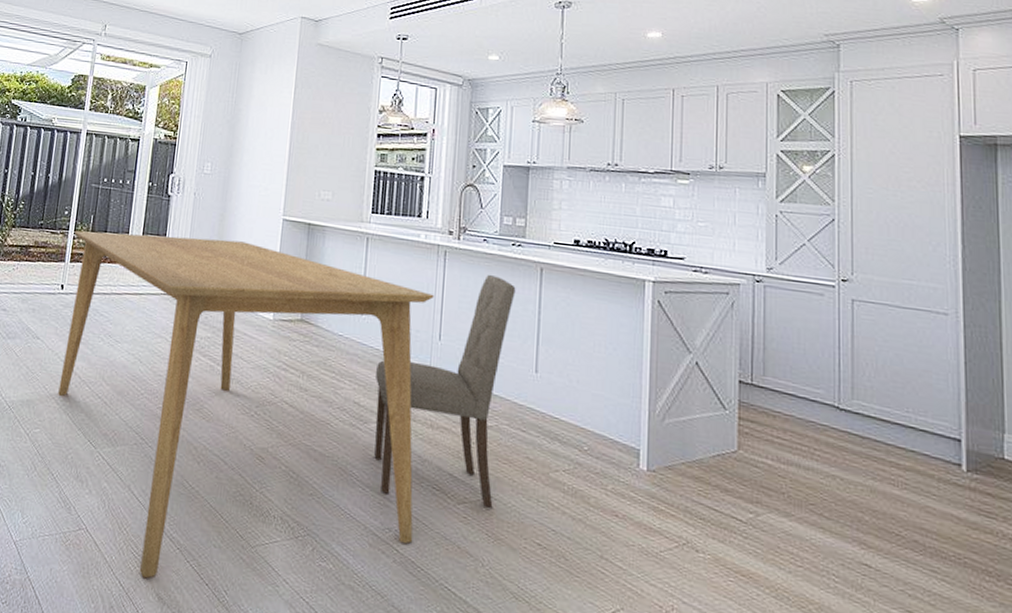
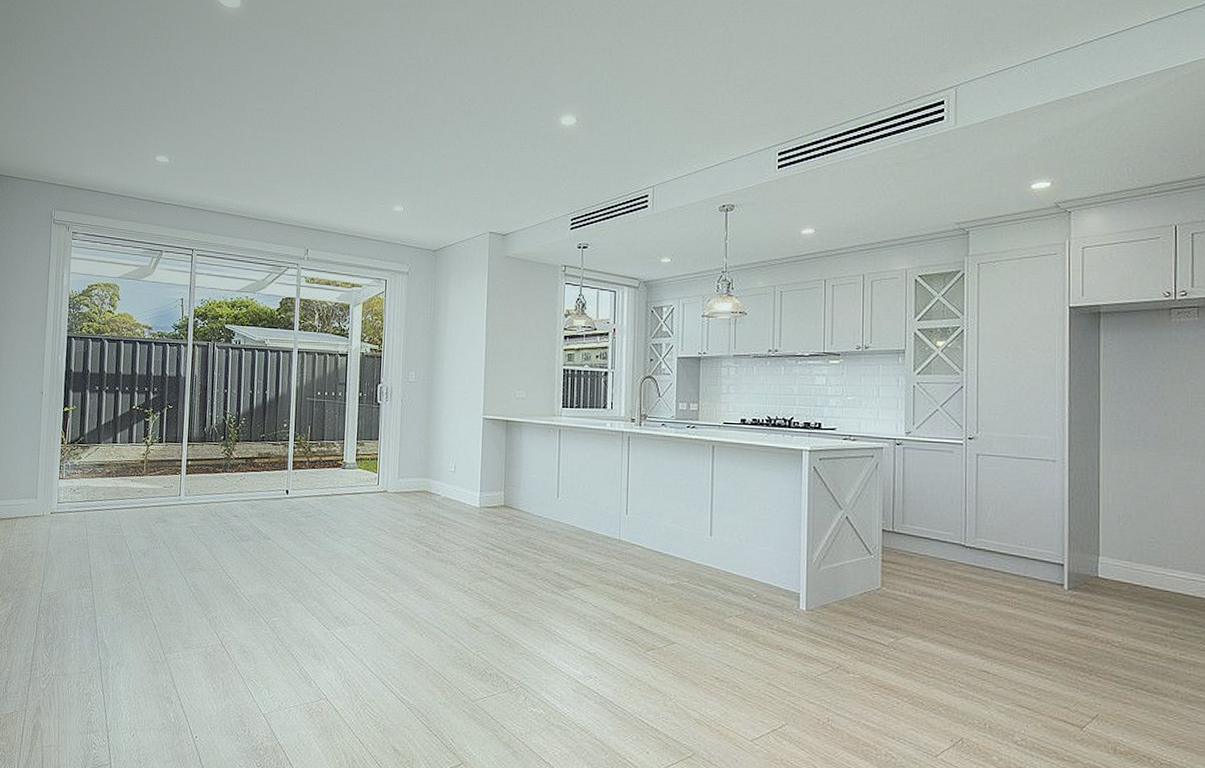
dining table: present [58,230,435,579] -> none [291,440,621,735]
dining chair: present [374,274,516,508] -> none [572,454,691,652]

